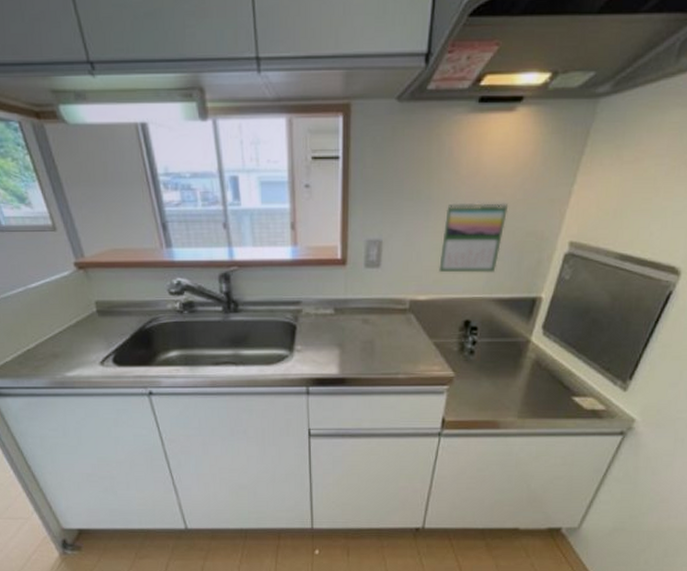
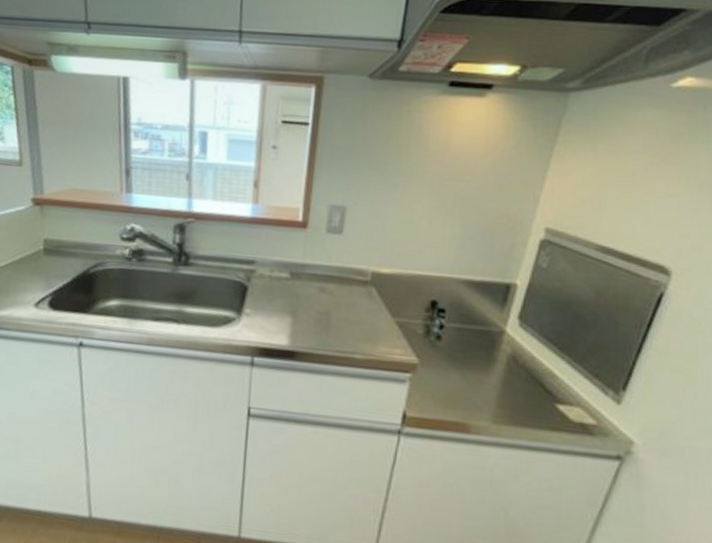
calendar: present [439,201,509,273] -> none [405,176,479,252]

